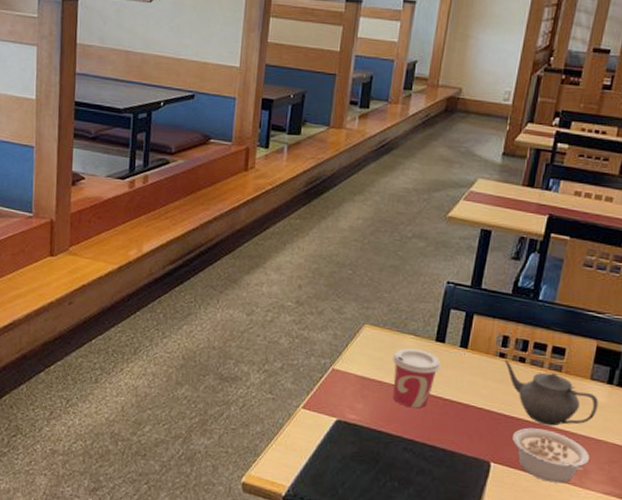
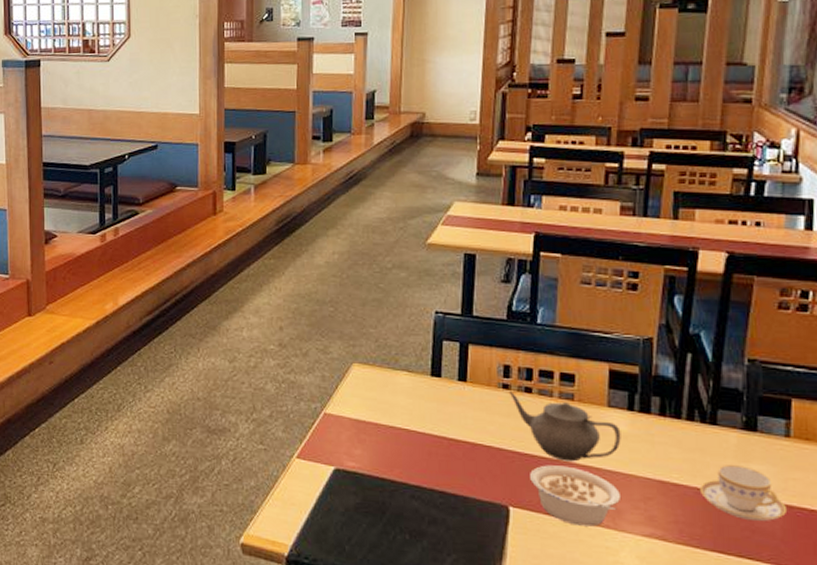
cup: present [392,348,442,409] -> none [387,385,441,451]

